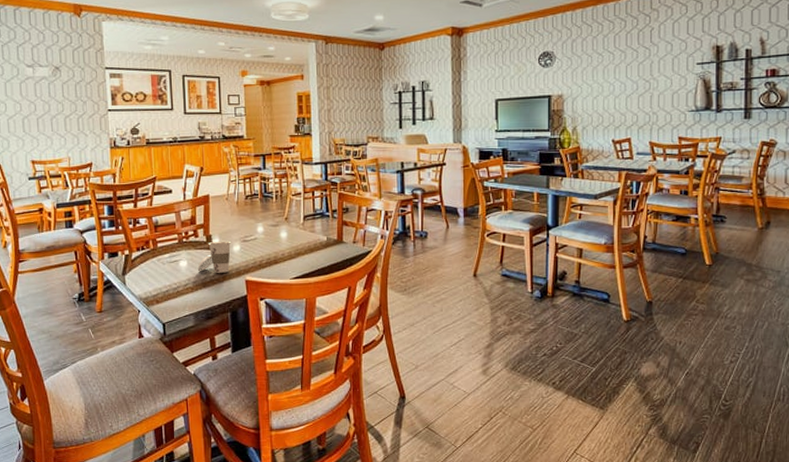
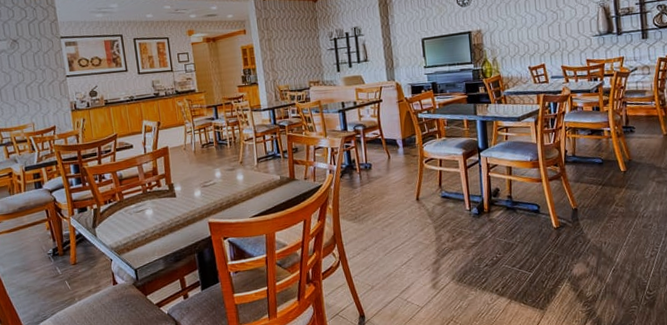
cup: present [197,241,232,273] -> none [162,187,193,219]

